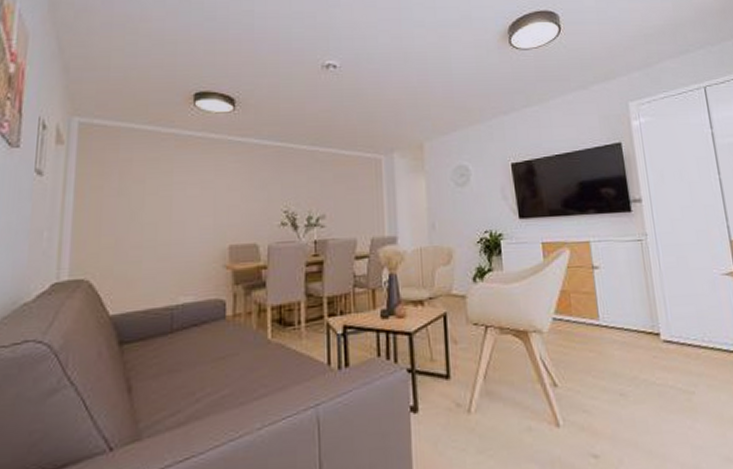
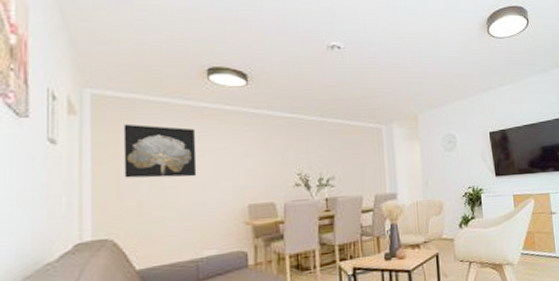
wall art: none [104,154,179,213] -> present [123,123,197,178]

